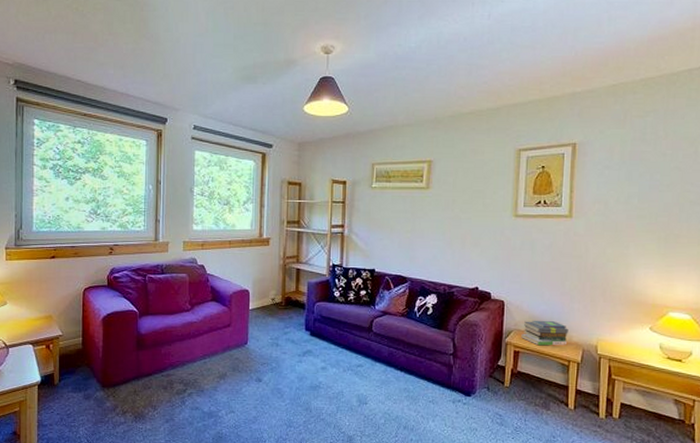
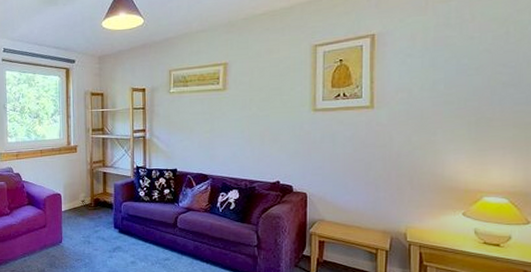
books: present [521,320,568,346] -> none [326,210,375,235]

